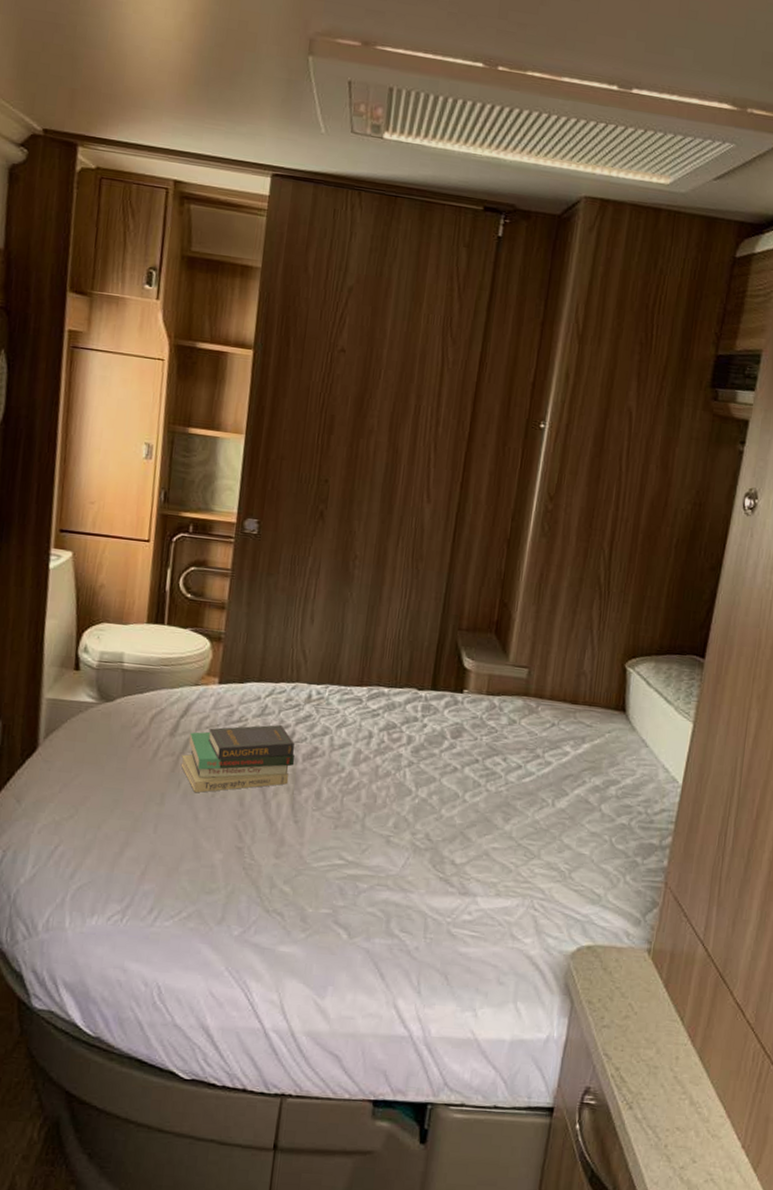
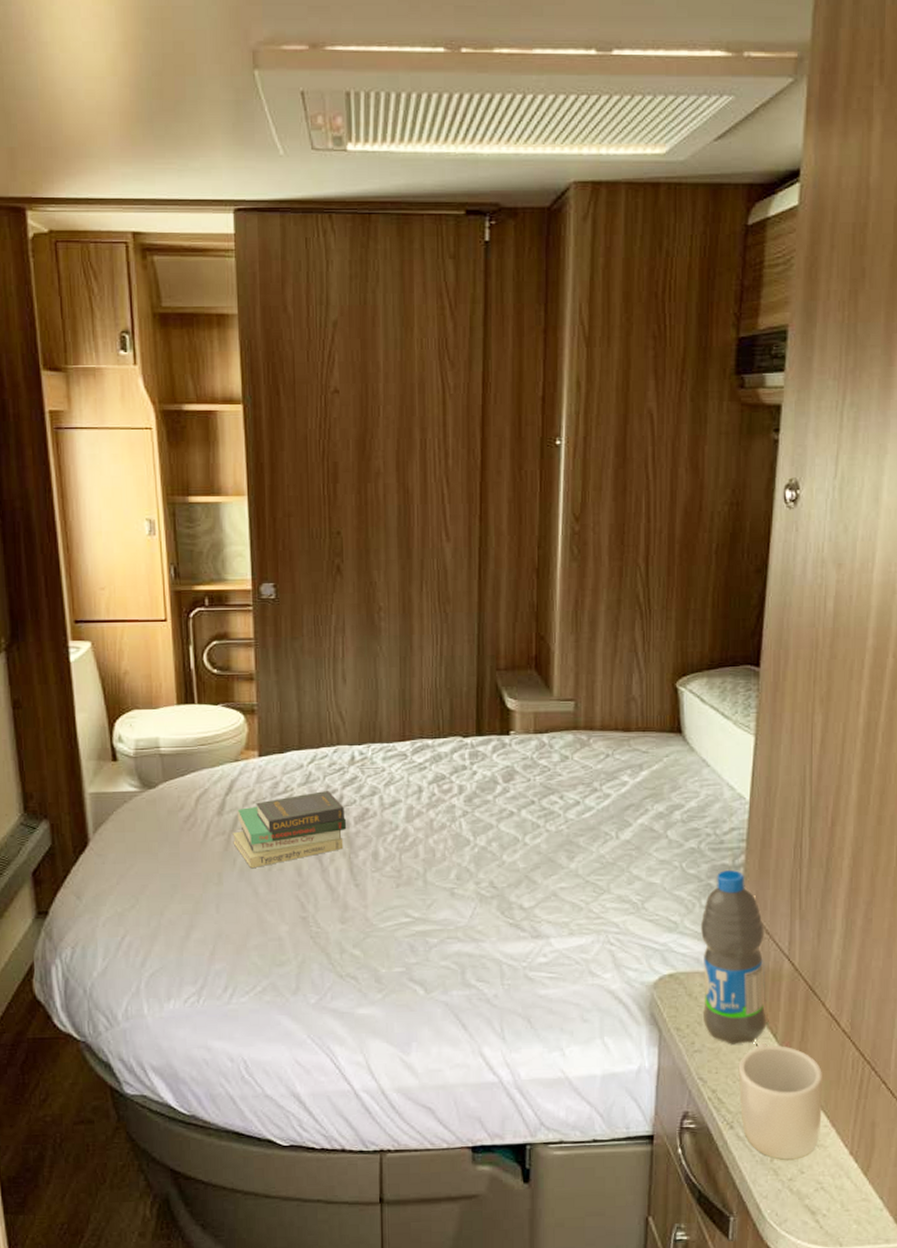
water bottle: none [614,849,683,1024] -> present [700,870,766,1044]
mug: none [641,1024,724,1148] -> present [738,1042,823,1160]

